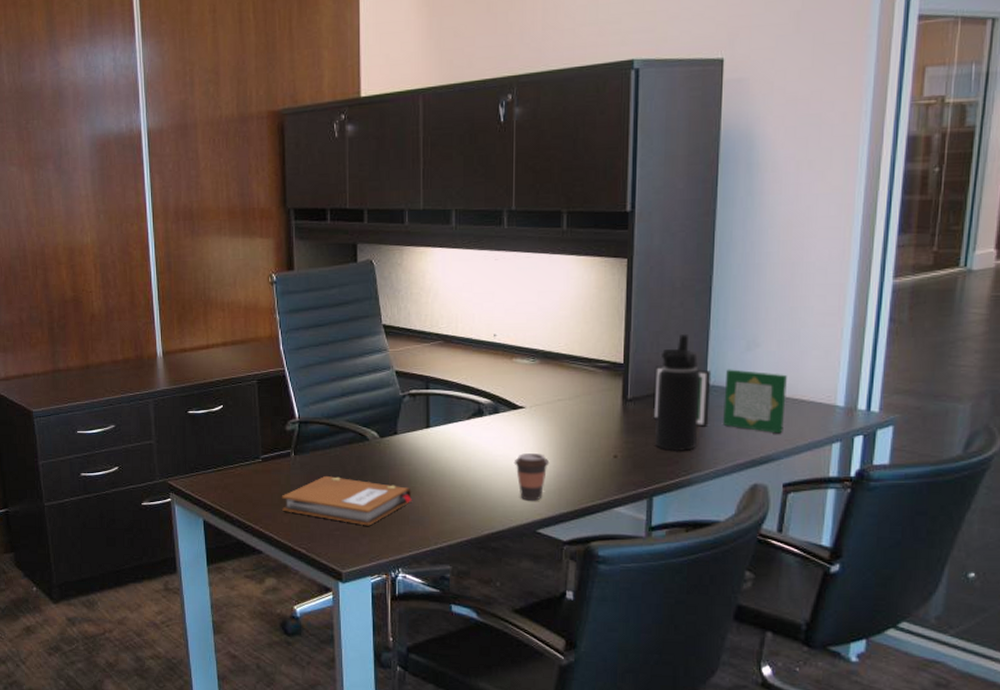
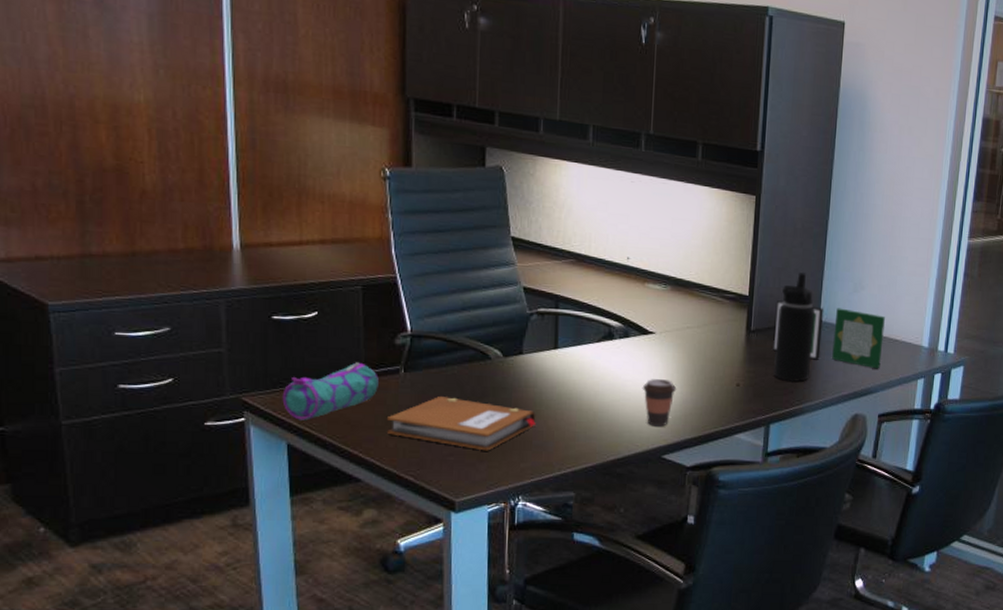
pencil case: none [198,448,273,500] -> present [282,362,379,421]

